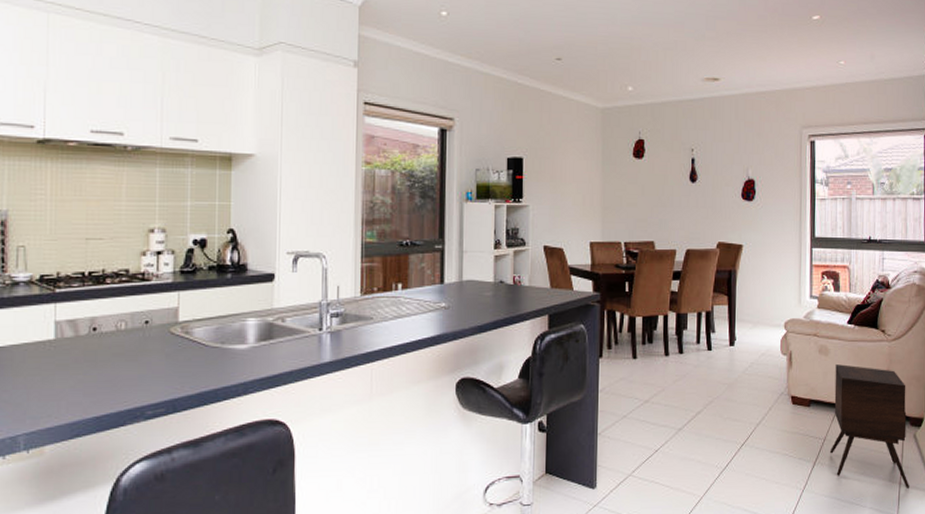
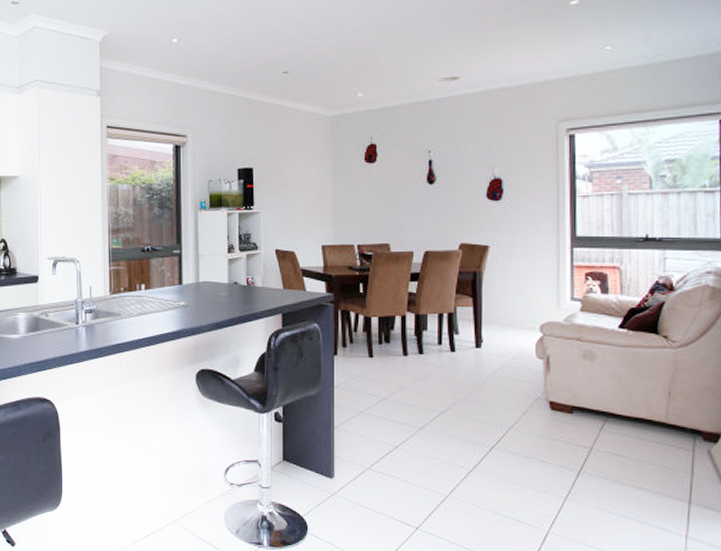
side table: present [829,364,909,488] -> none [597,371,702,508]

